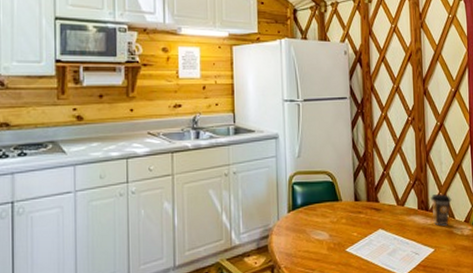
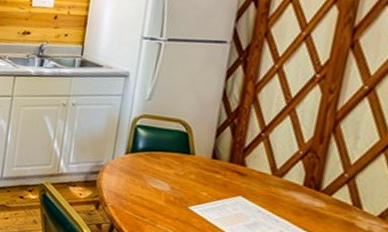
coffee cup: present [430,194,452,226] -> none [324,173,363,215]

